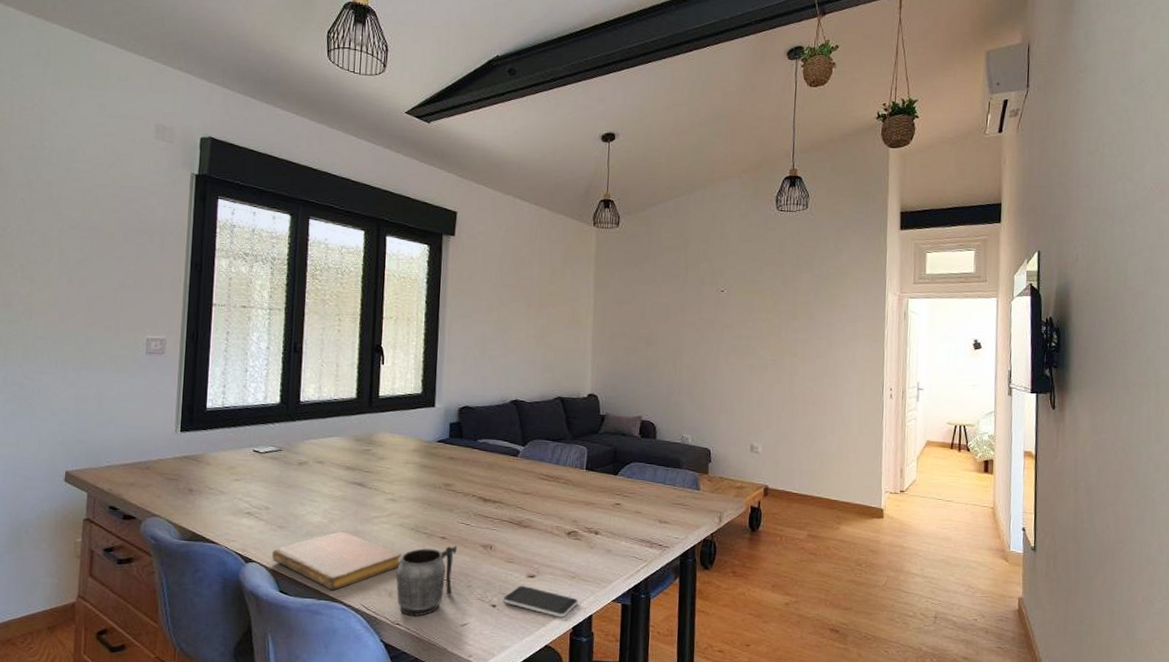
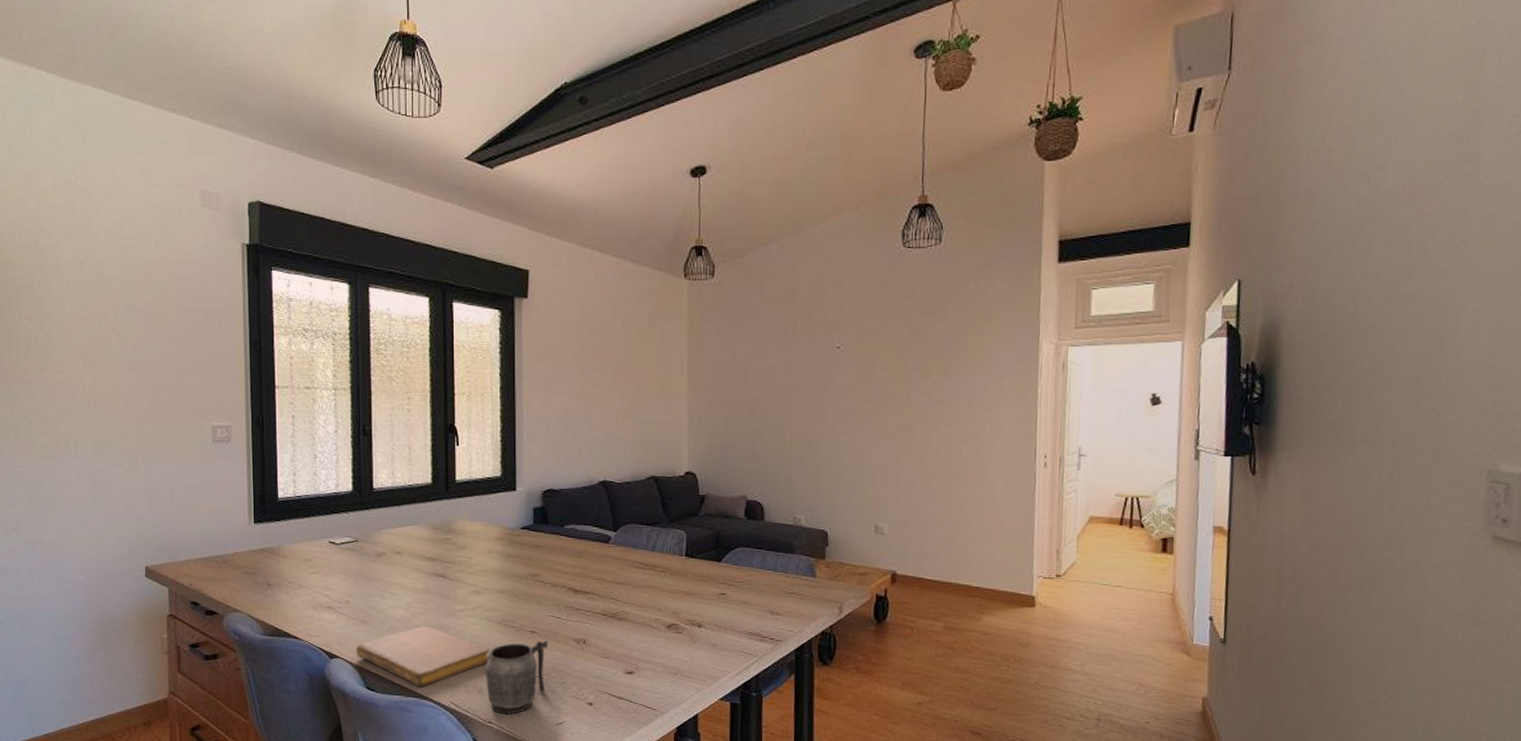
smartphone: present [502,586,579,618] -> none [599,683,683,717]

